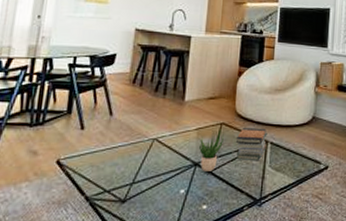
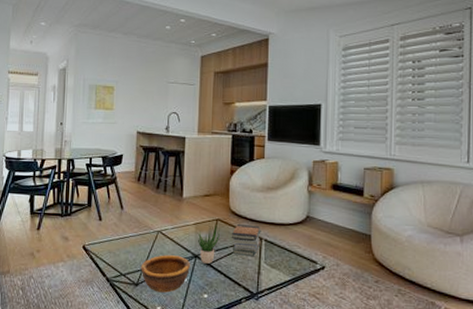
bowl: none [130,165,190,208] -> present [141,255,191,293]

